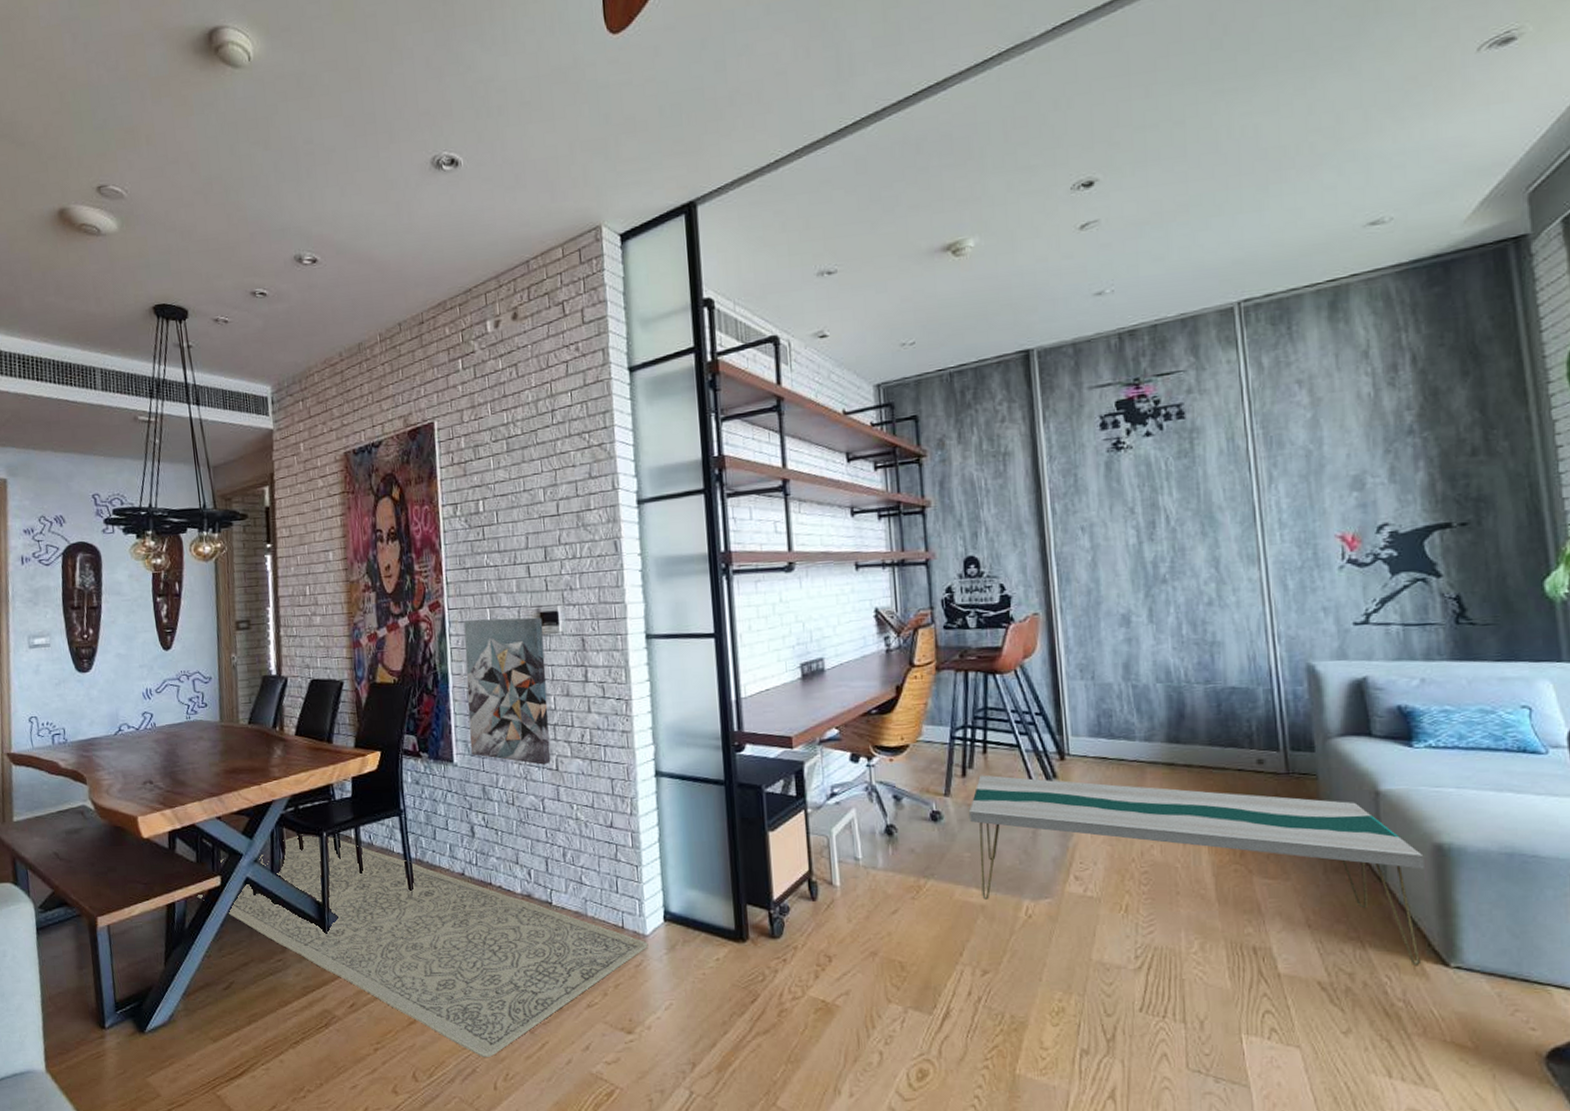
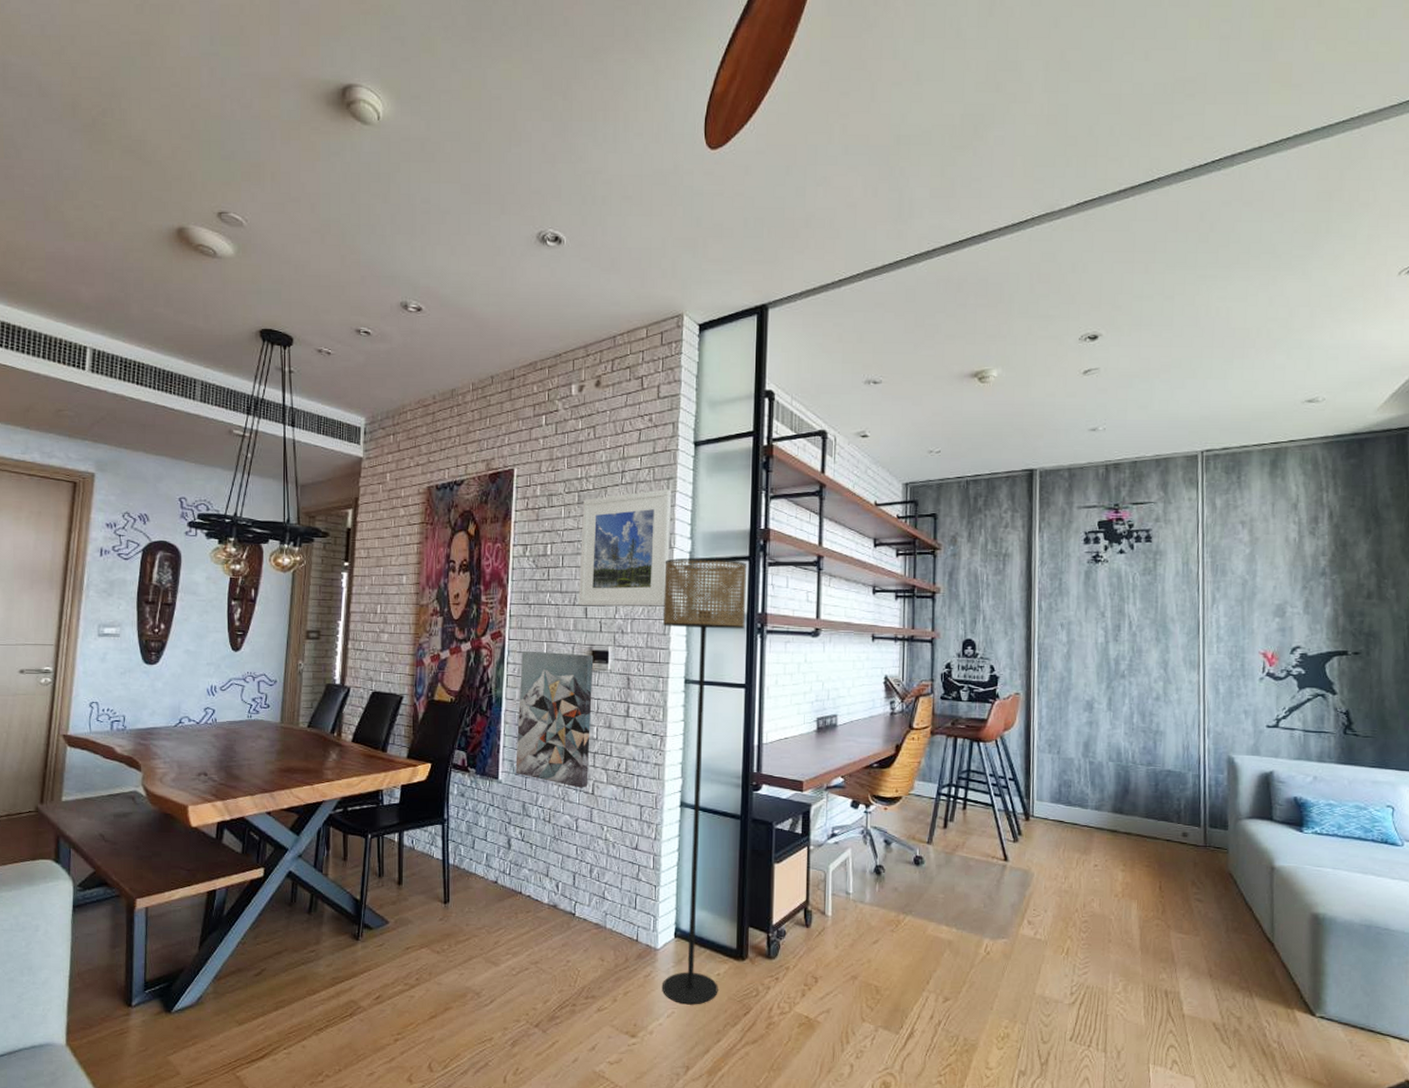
rug: present [196,834,649,1058] -> none [237,834,658,1053]
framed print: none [512,424,615,565] -> present [578,489,672,607]
floor lamp: none [609,495,719,995] -> present [662,557,747,1005]
coffee table: present [969,775,1424,965] -> none [947,828,1304,1013]

